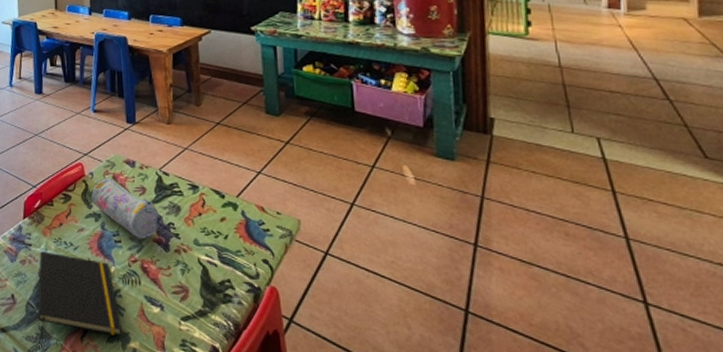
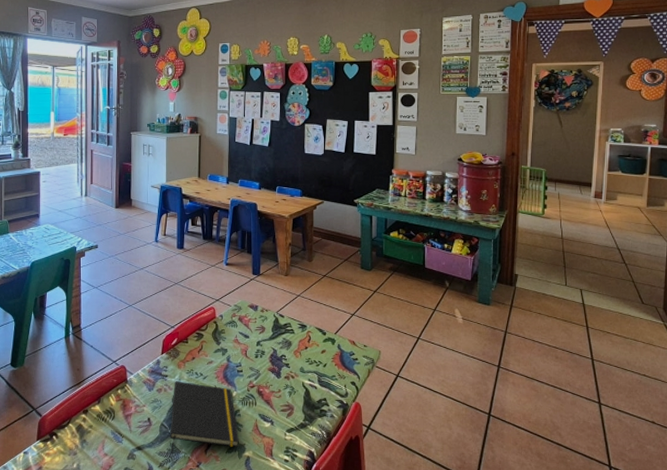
pencil case: present [92,178,161,239] -> none [221,320,275,369]

